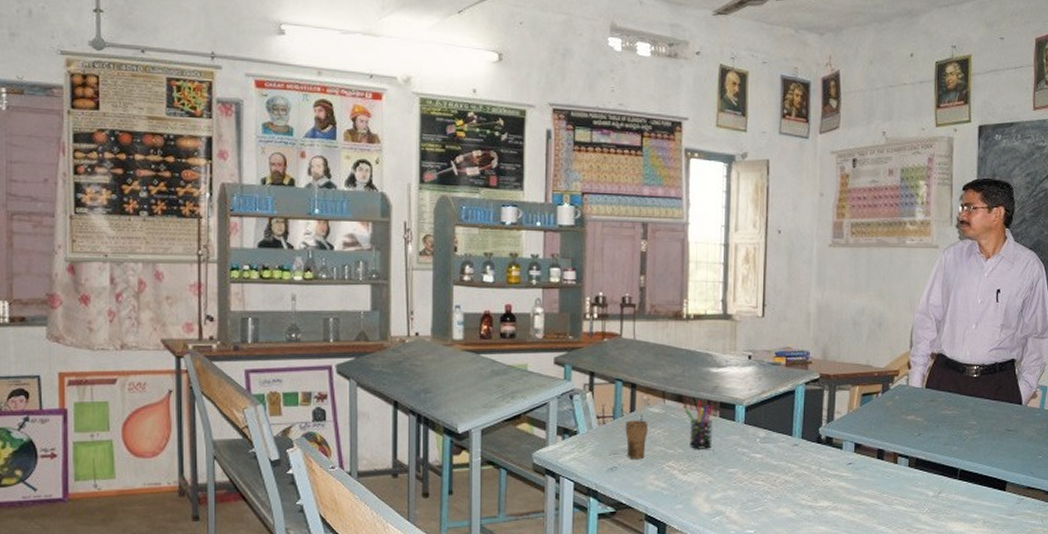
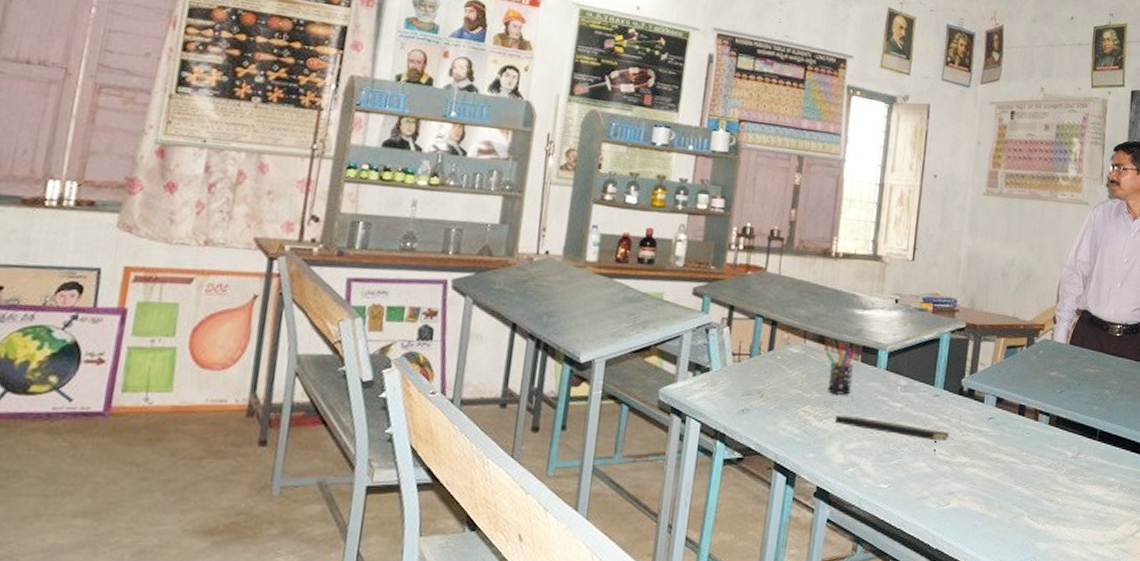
cup: present [625,415,648,459] -> none [761,354,786,401]
notepad: none [699,469,811,501] -> present [835,416,950,455]

